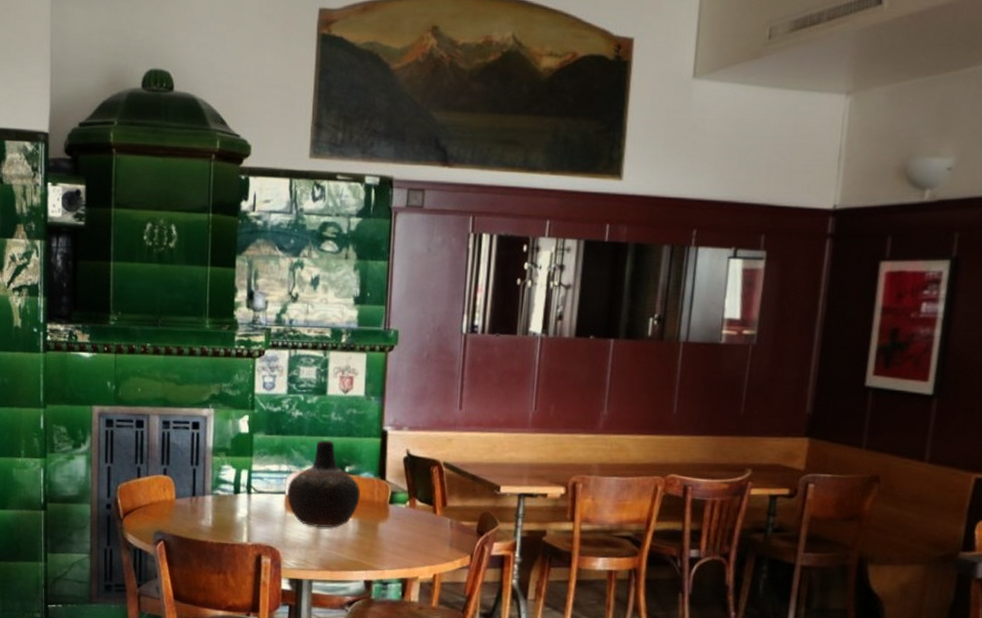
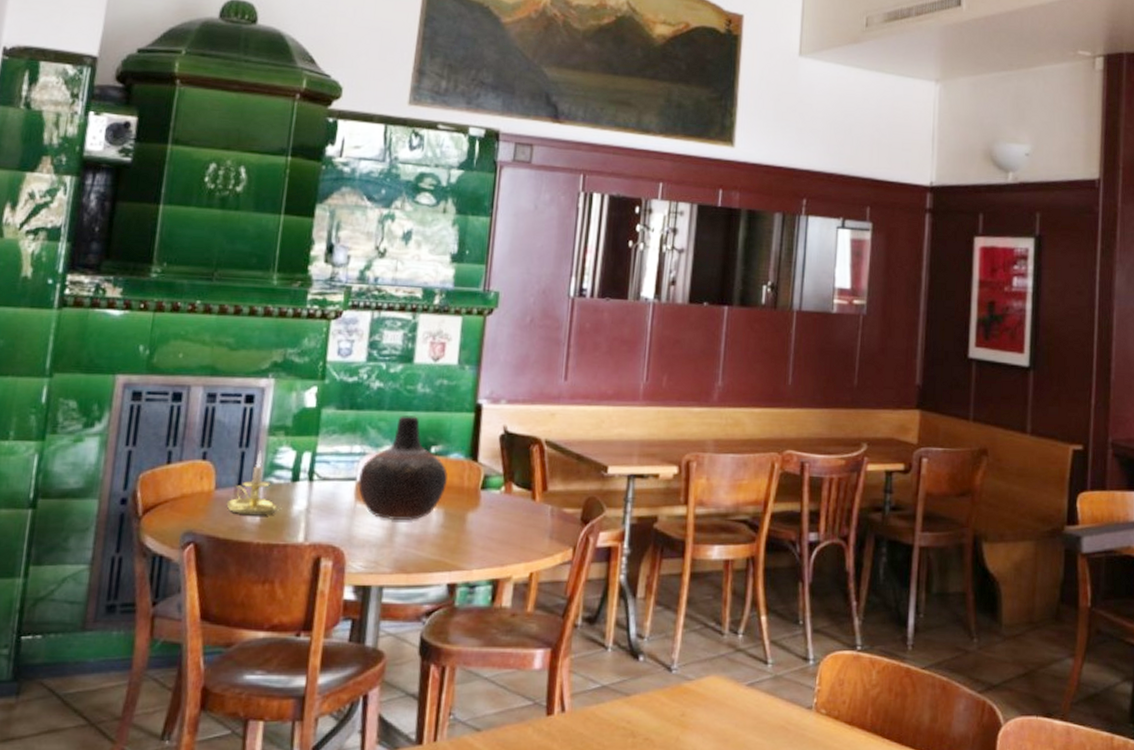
candle holder: none [185,468,227,521] -> present [226,451,281,516]

